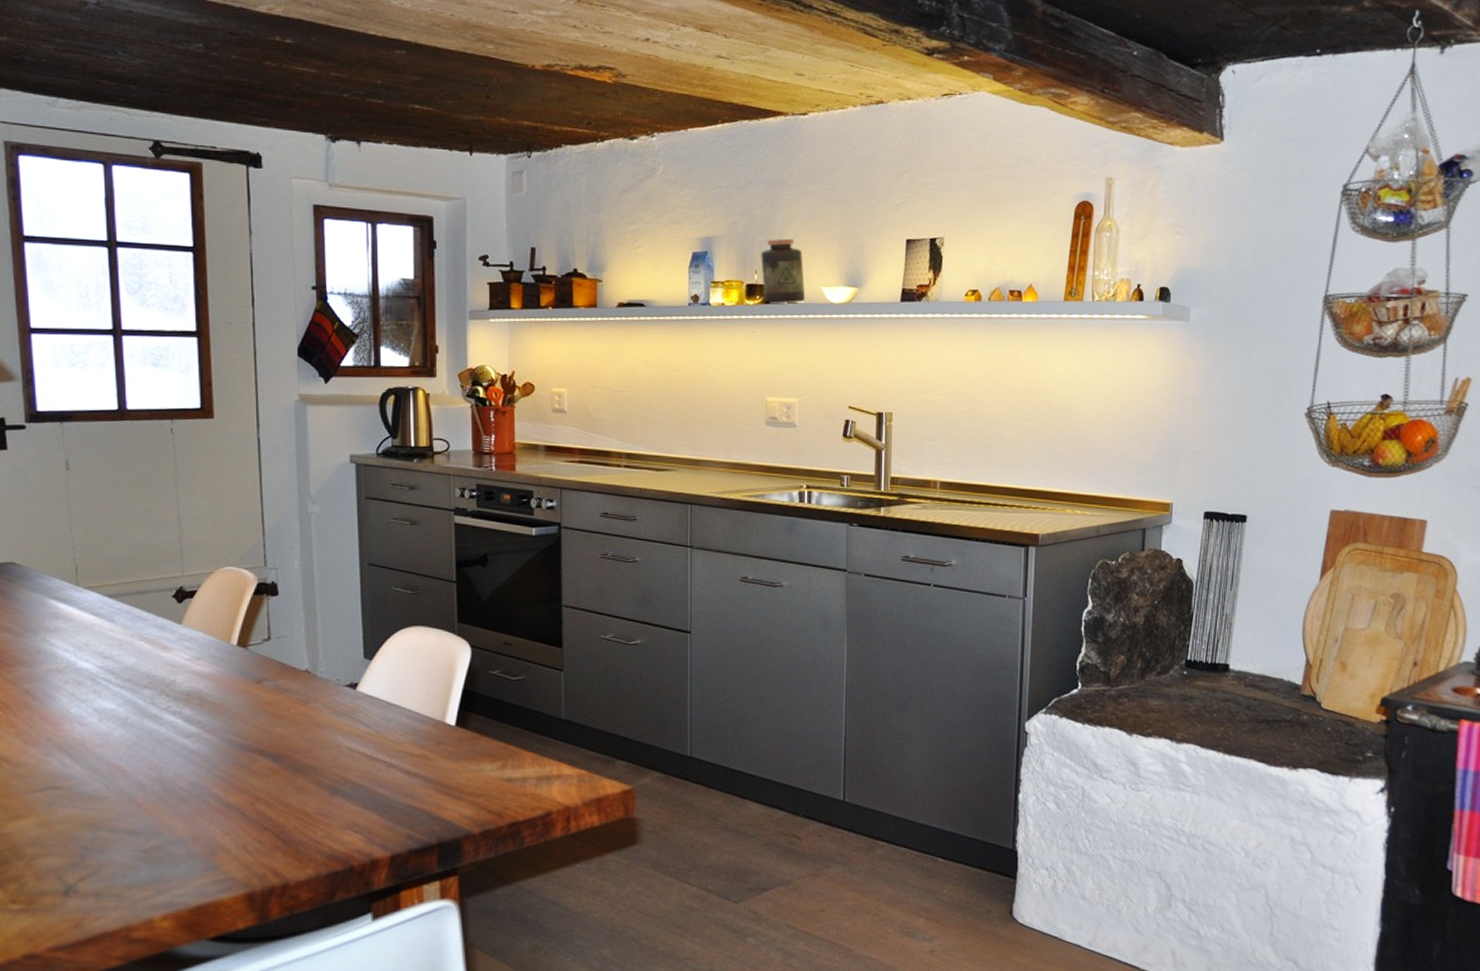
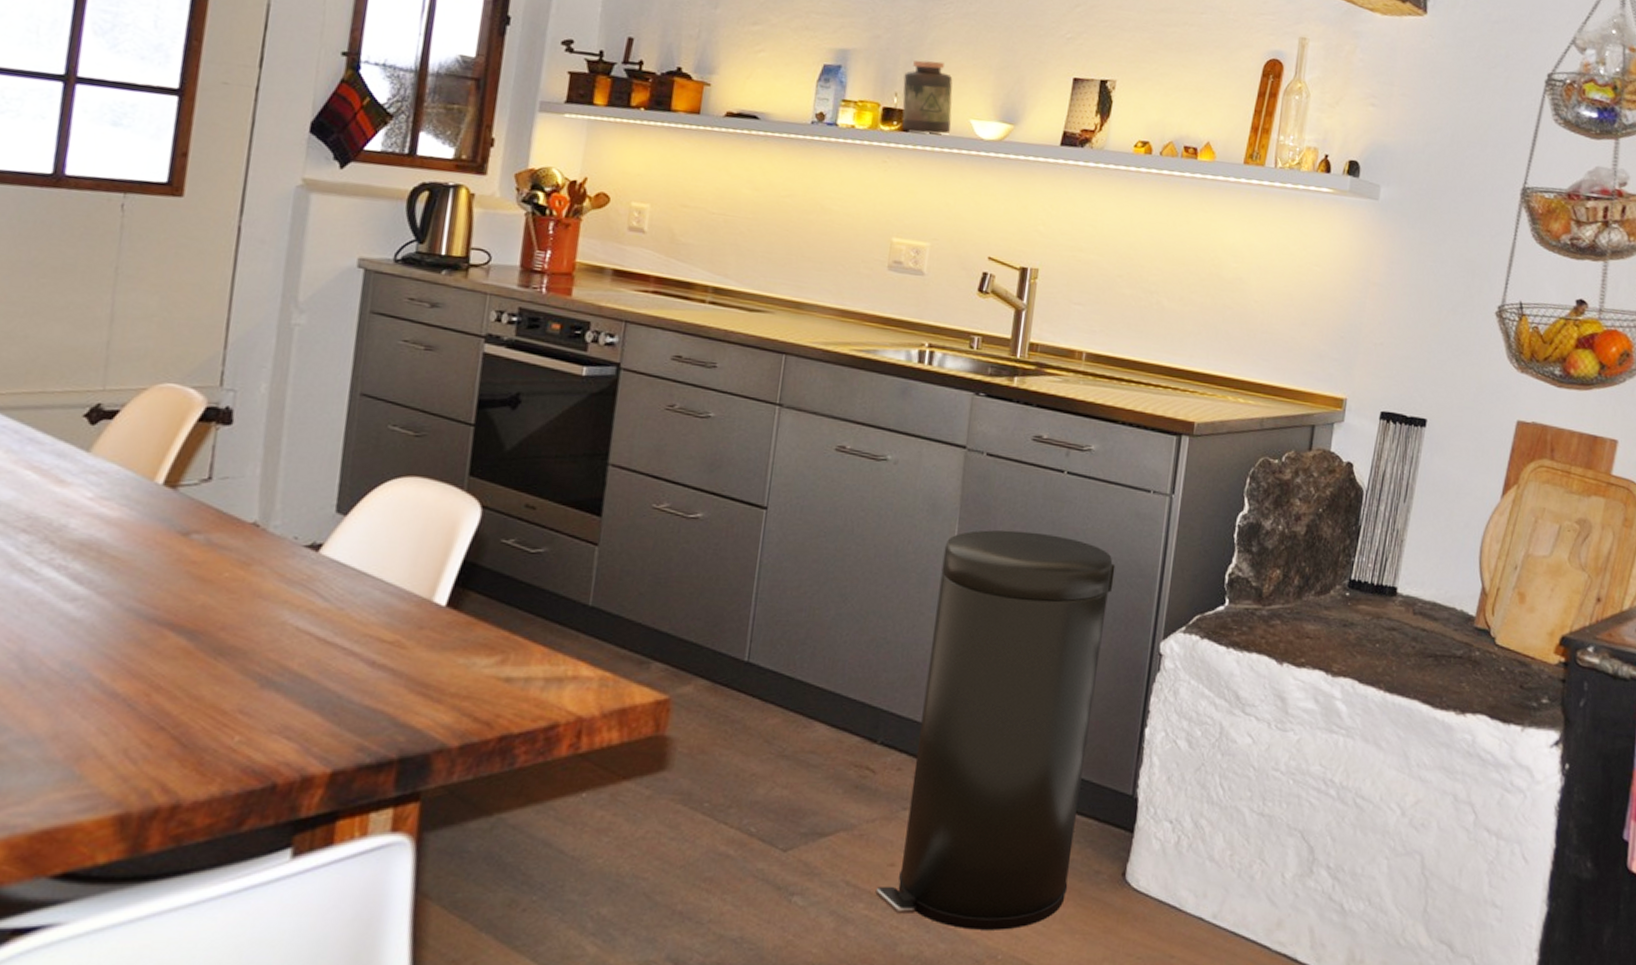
pedal bin: none [811,637,982,960] -> present [875,529,1116,930]

